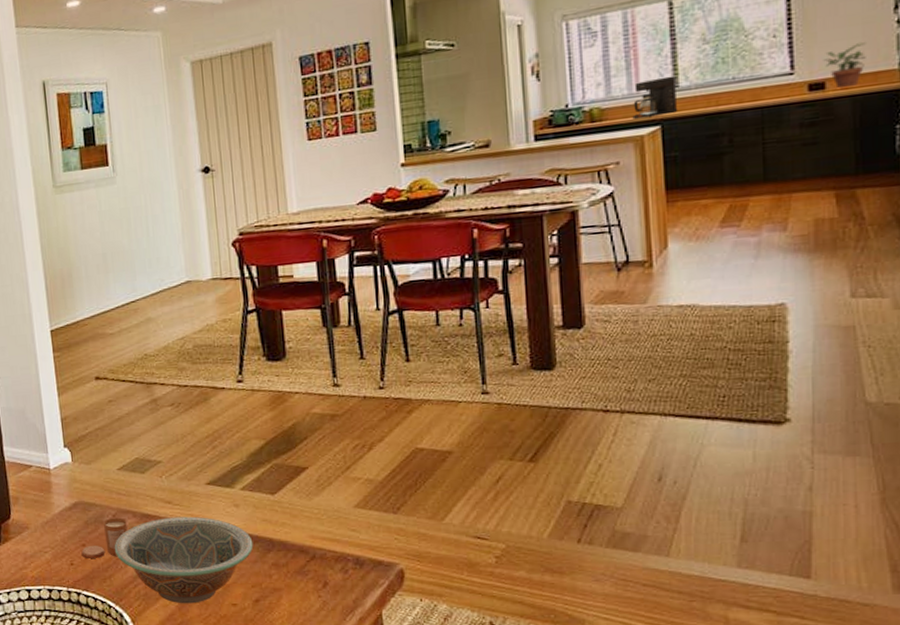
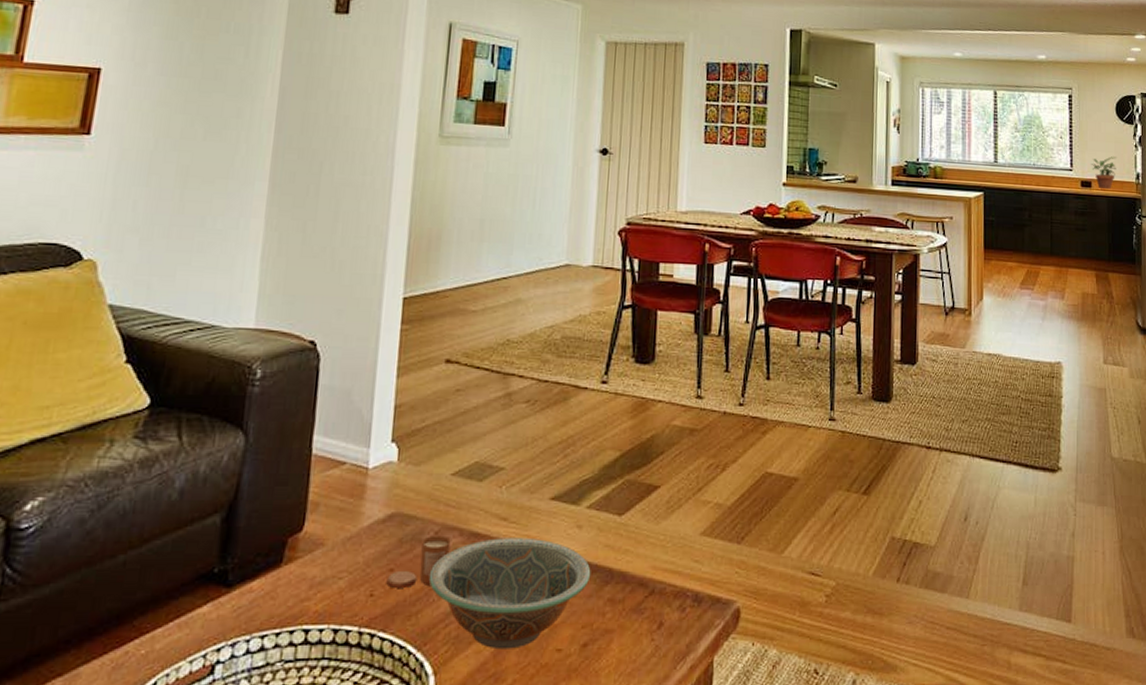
coffee maker: present [632,75,678,120] -> none [964,151,996,185]

